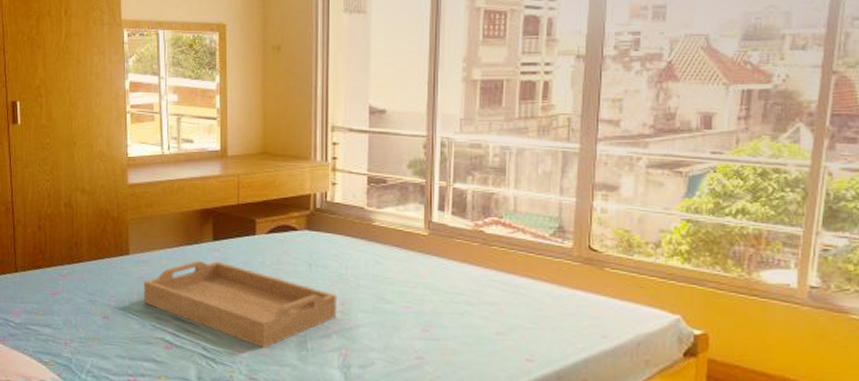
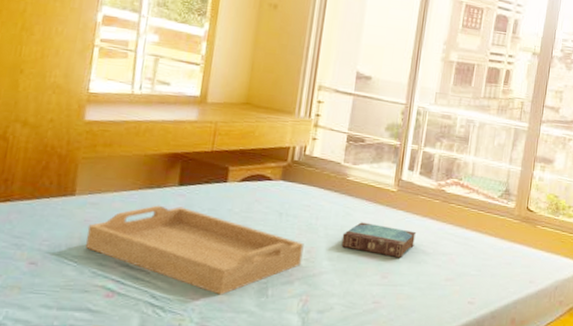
book: none [375,271,456,309] -> present [341,222,417,257]

